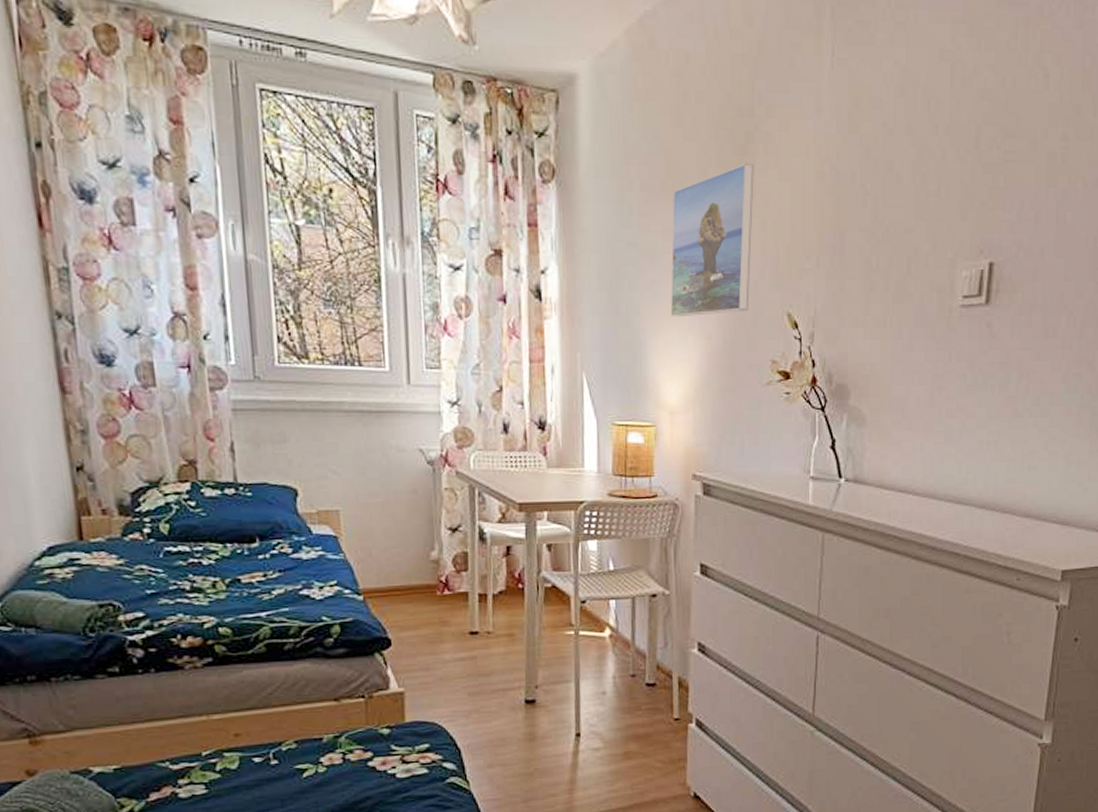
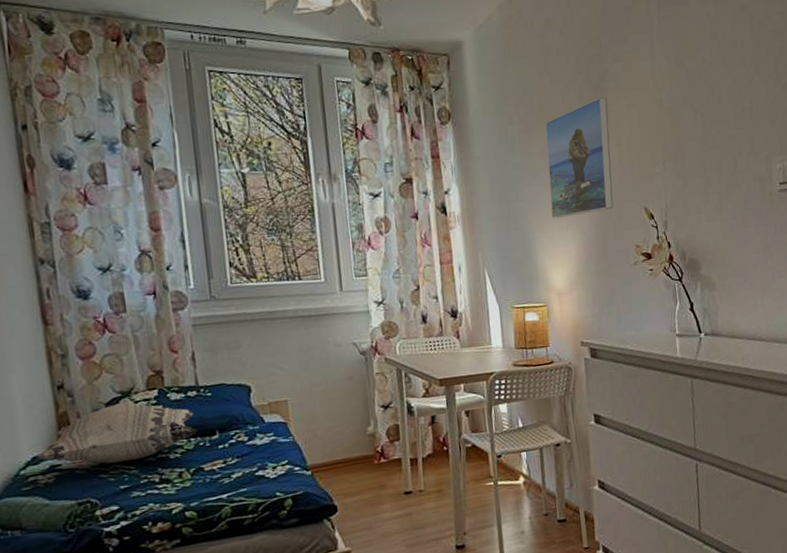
decorative pillow: none [53,494,235,564] -> present [36,402,198,464]

